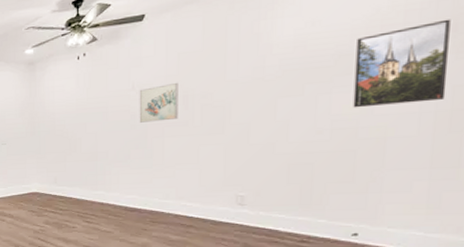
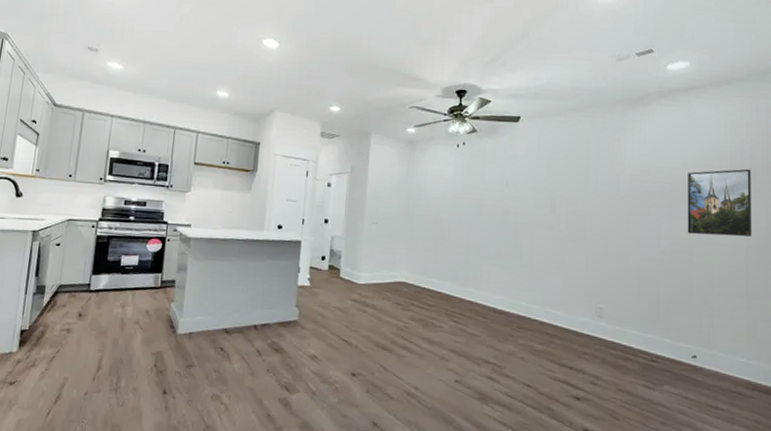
wall art: present [139,82,178,123] -> none [511,185,547,223]

